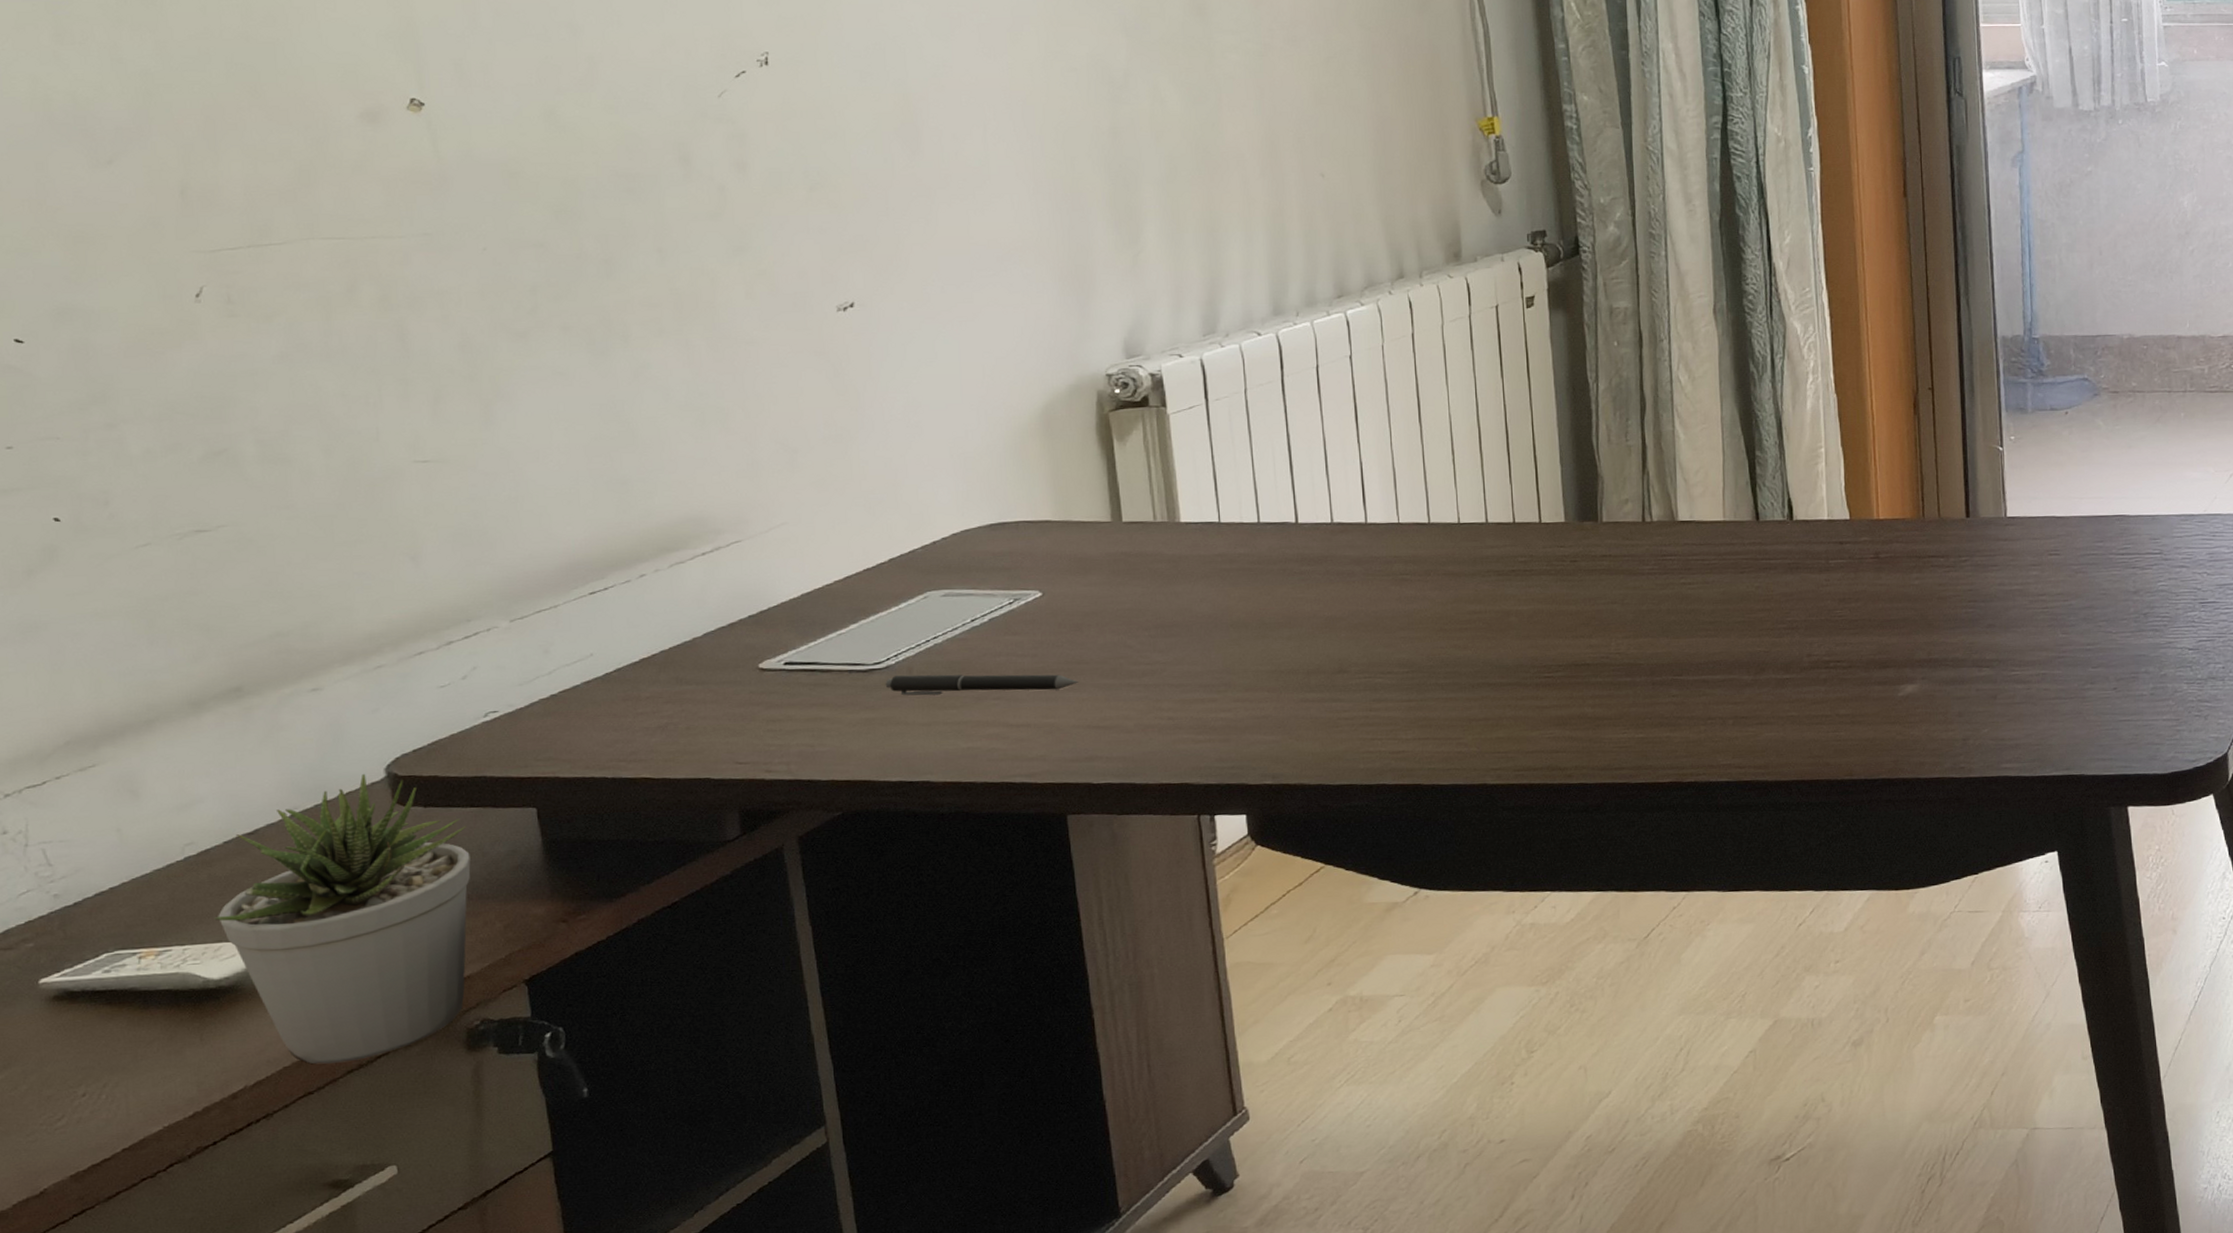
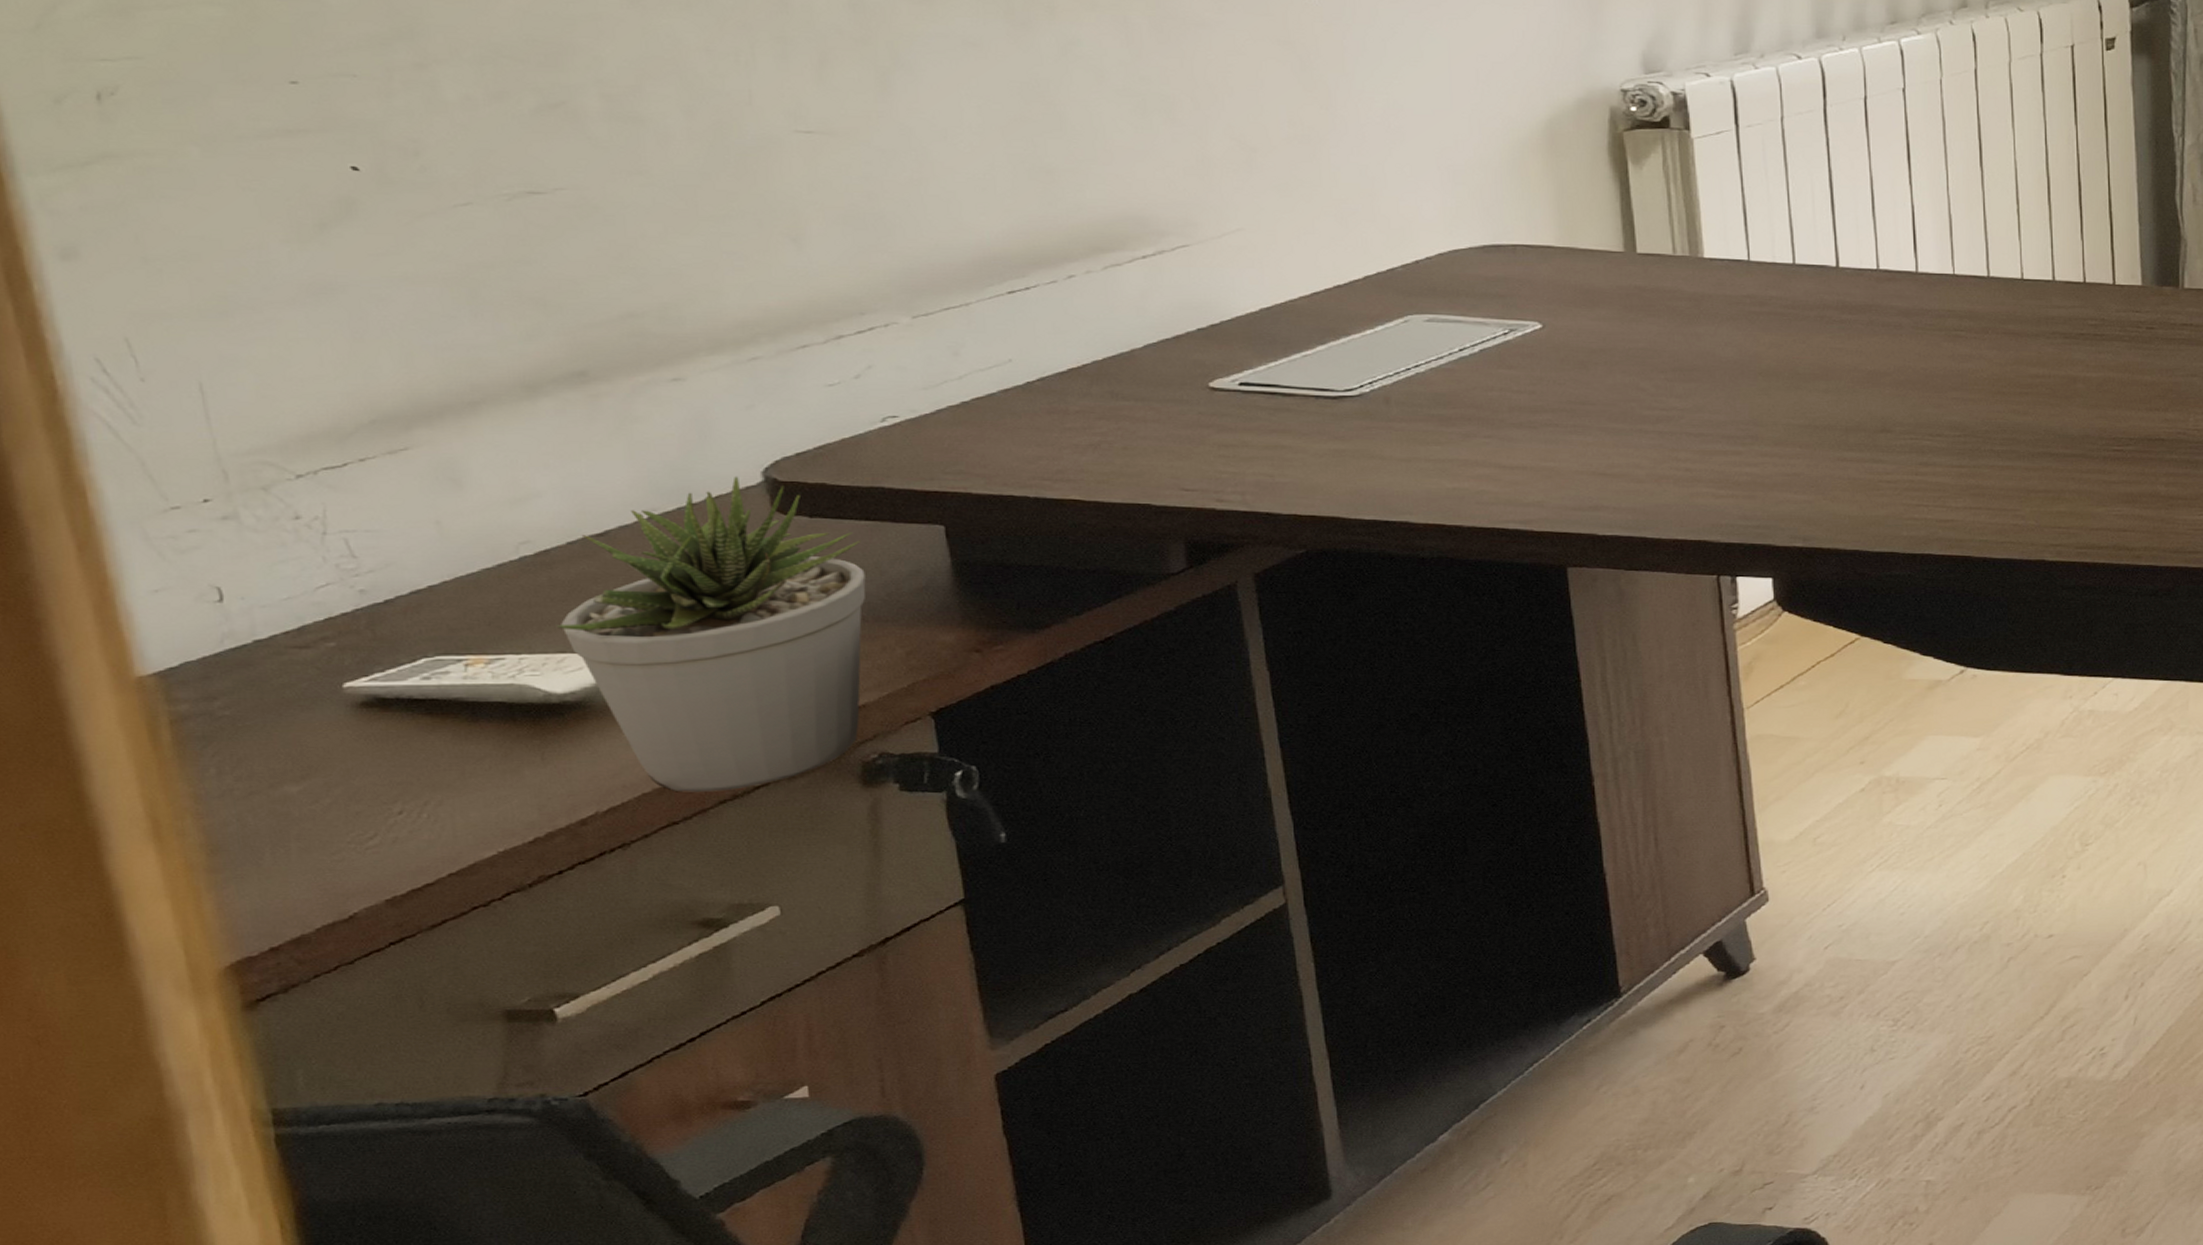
pen: present [885,674,1079,696] -> none [1357,405,1583,431]

